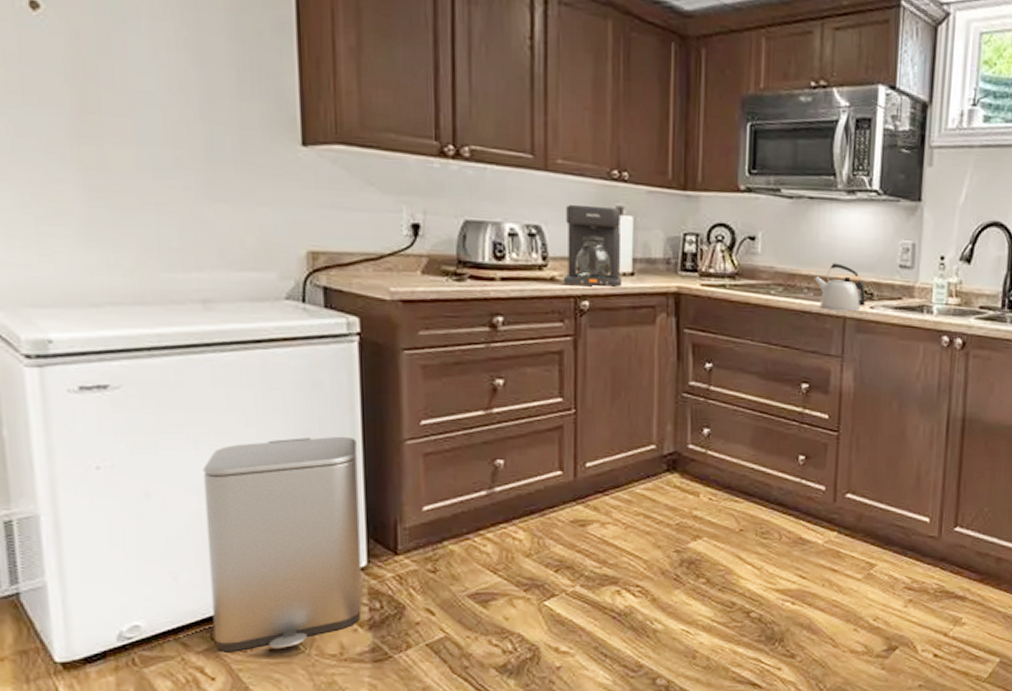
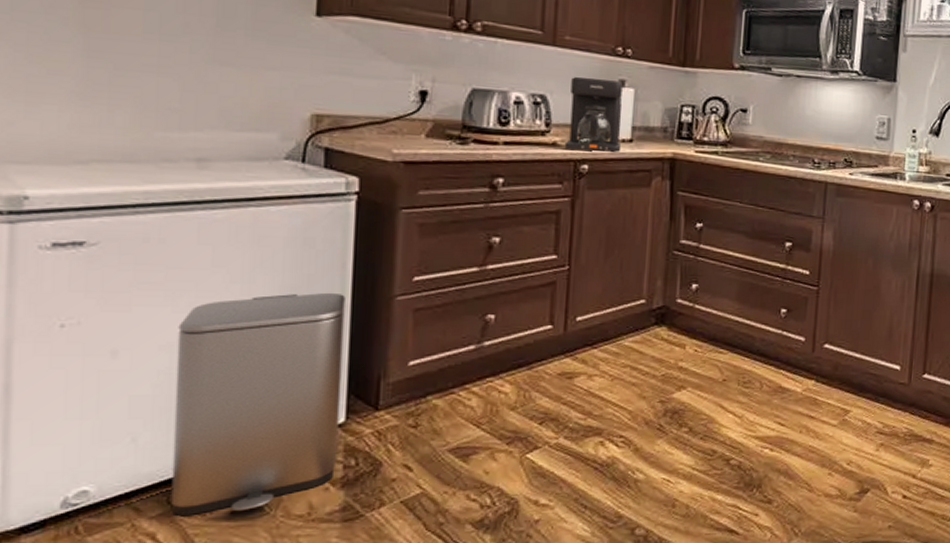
kettle: present [814,263,866,313] -> none [799,134,846,178]

